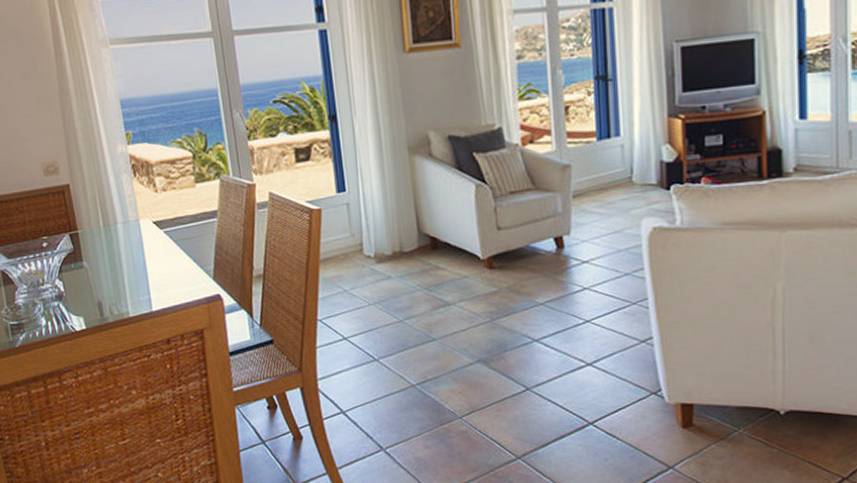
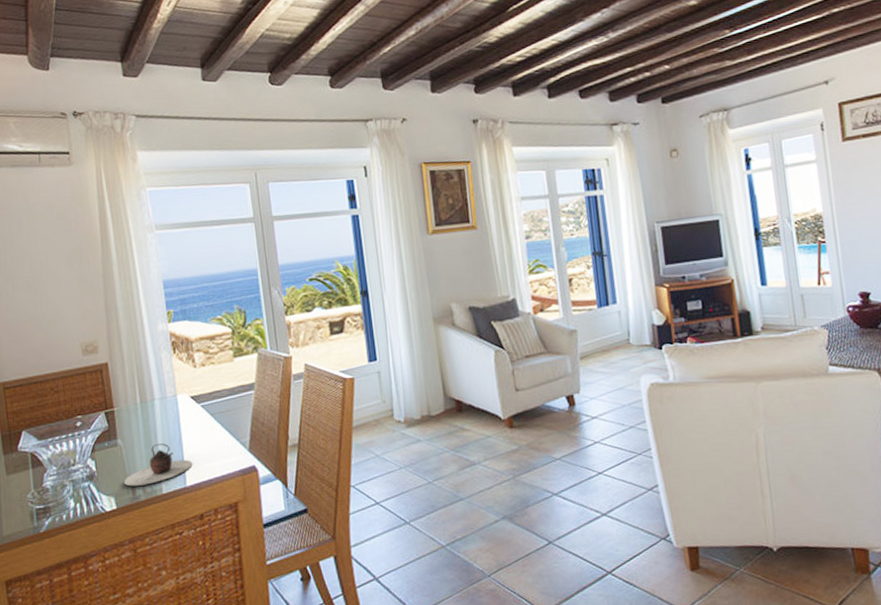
teapot: none [91,268,158,308] -> present [123,443,193,487]

